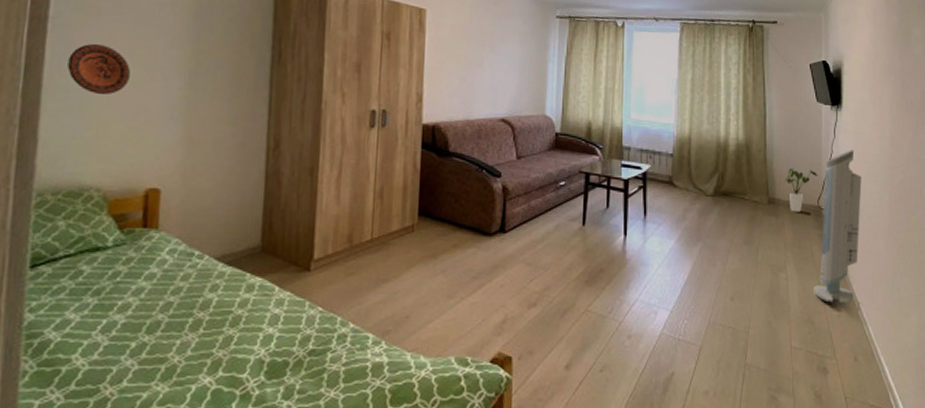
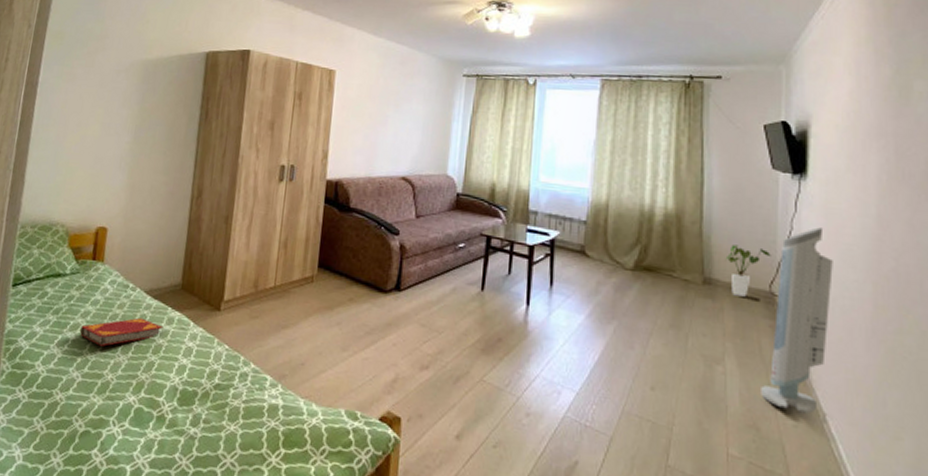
decorative plate: present [67,44,131,95] -> none [48,104,93,147]
hardback book: none [132,288,242,326] -> present [80,317,164,346]

